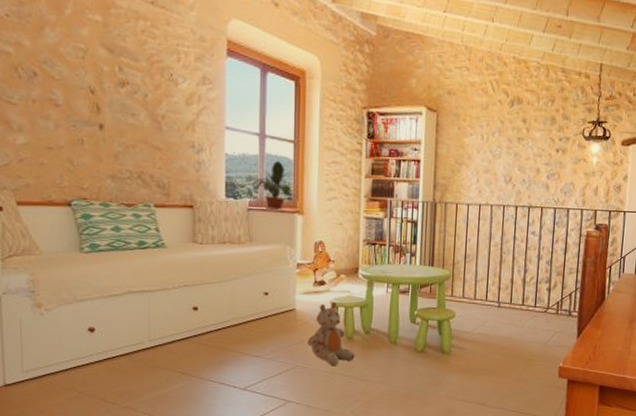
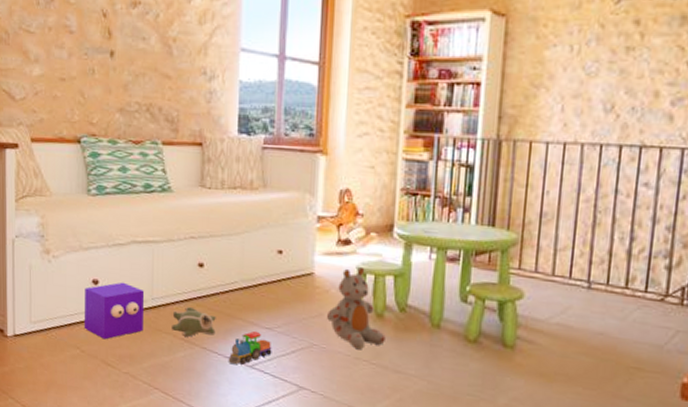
toy box: none [80,328,142,380] -> present [84,282,145,340]
plush toy: none [169,345,211,370] -> present [172,307,216,337]
toy train: none [223,359,262,388] -> present [228,330,272,365]
potted plant: present [251,160,295,210] -> none [267,87,317,149]

